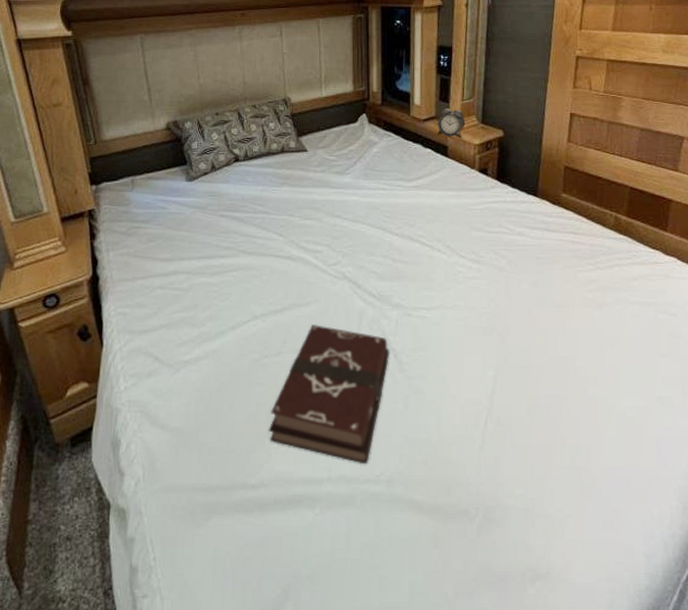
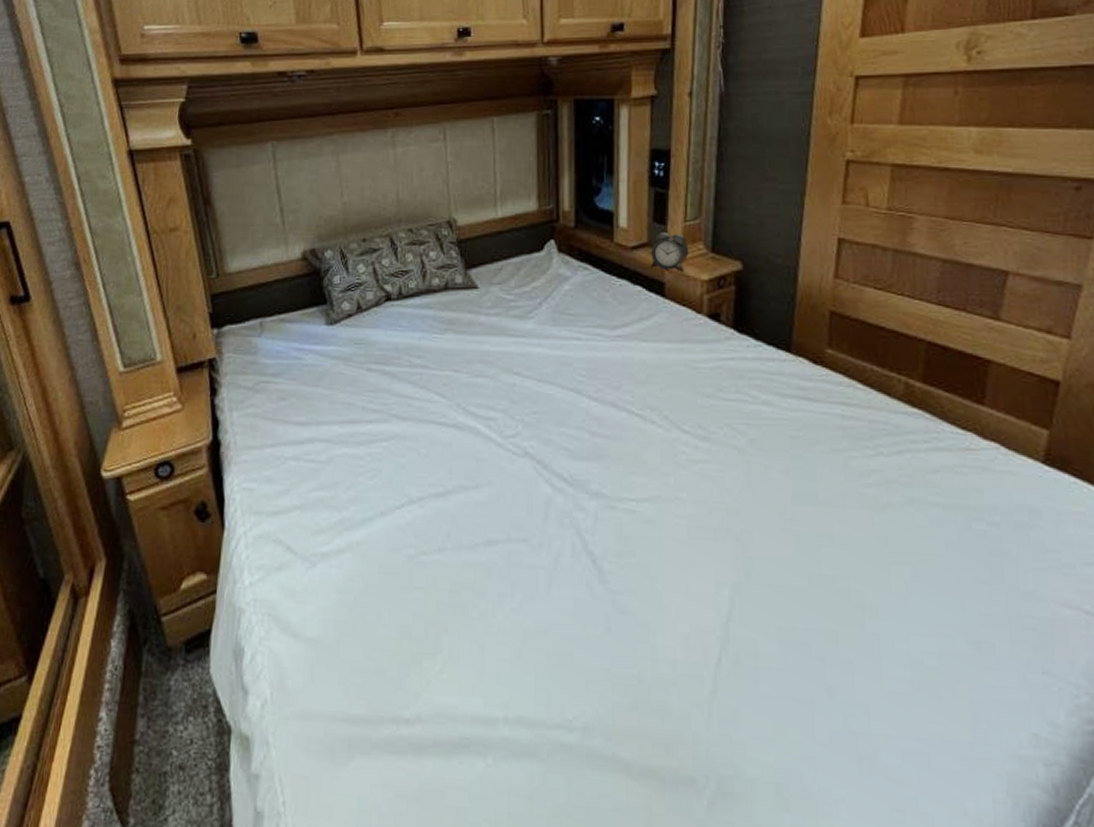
hardback book: present [268,323,390,465] -> none [426,513,587,704]

